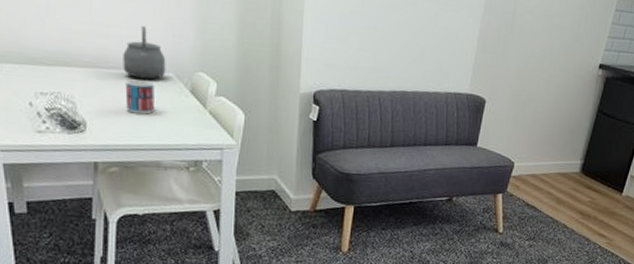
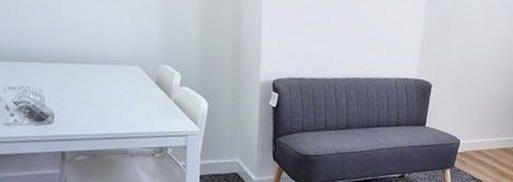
tea kettle: present [123,25,166,80] -> none [90,22,132,73]
mug: present [125,79,155,115] -> none [92,73,122,105]

